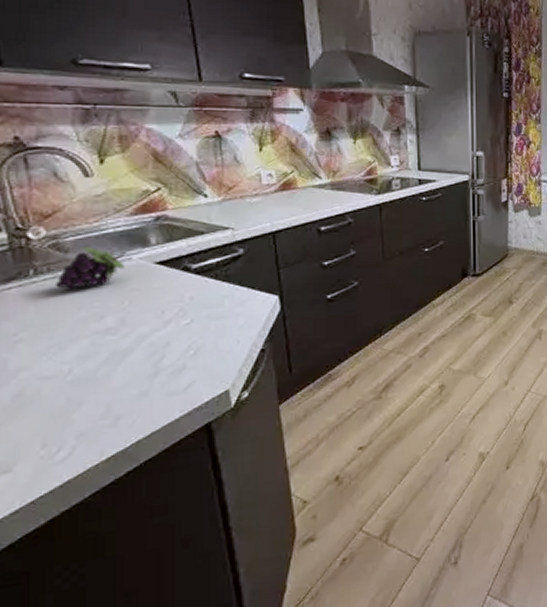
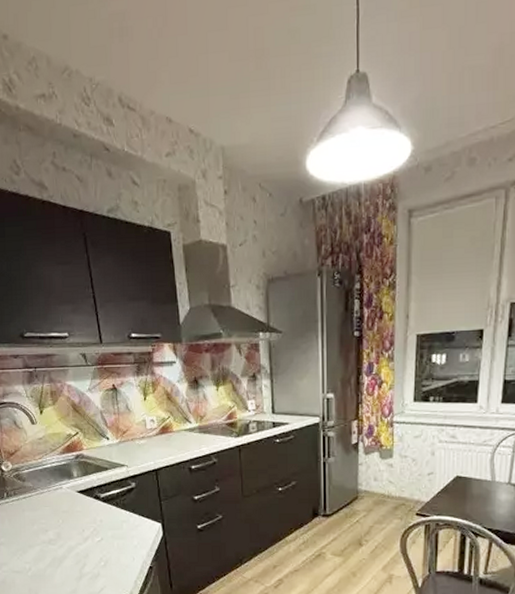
fruit: present [56,247,127,289] -> none [19,478,59,508]

